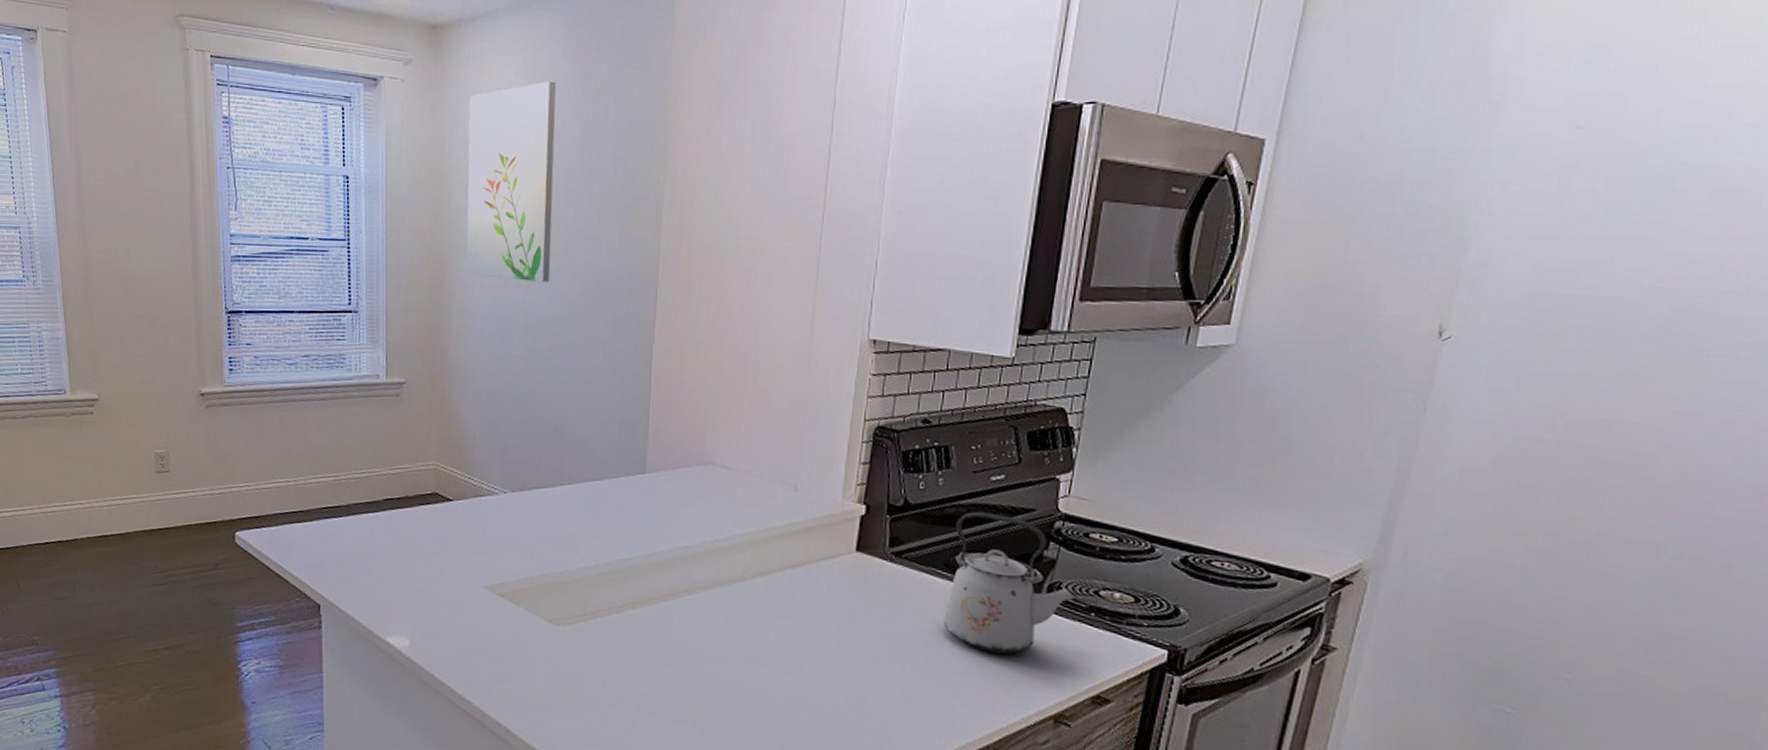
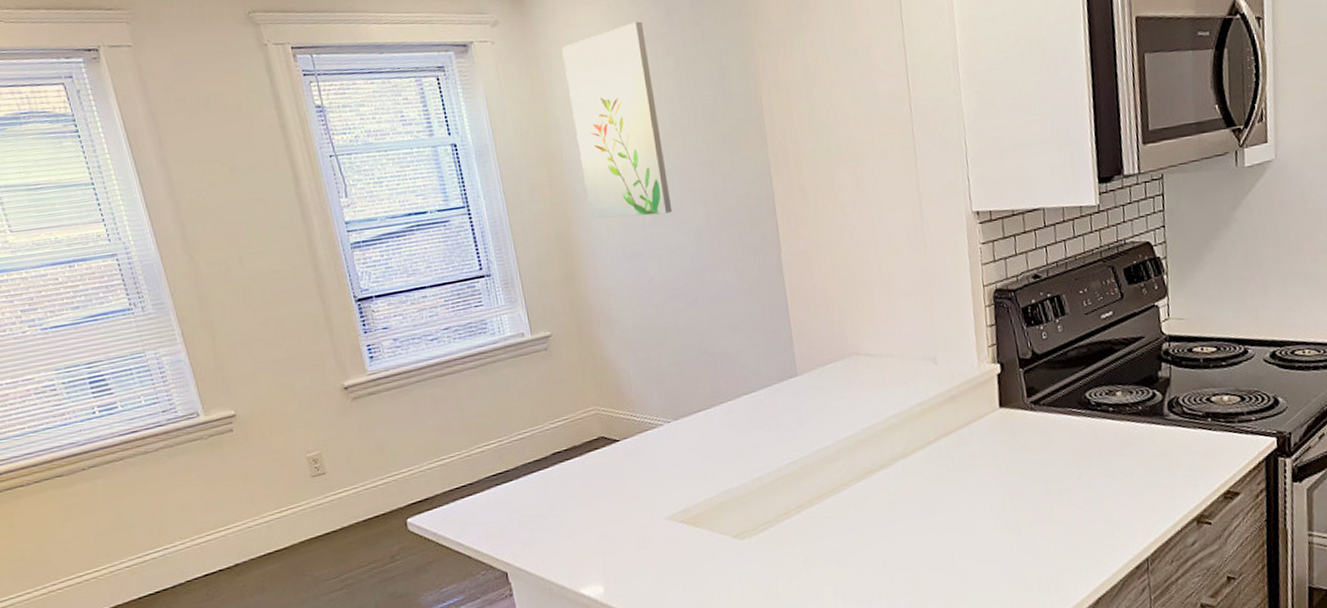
kettle: present [944,511,1079,654] -> none [1080,347,1195,474]

